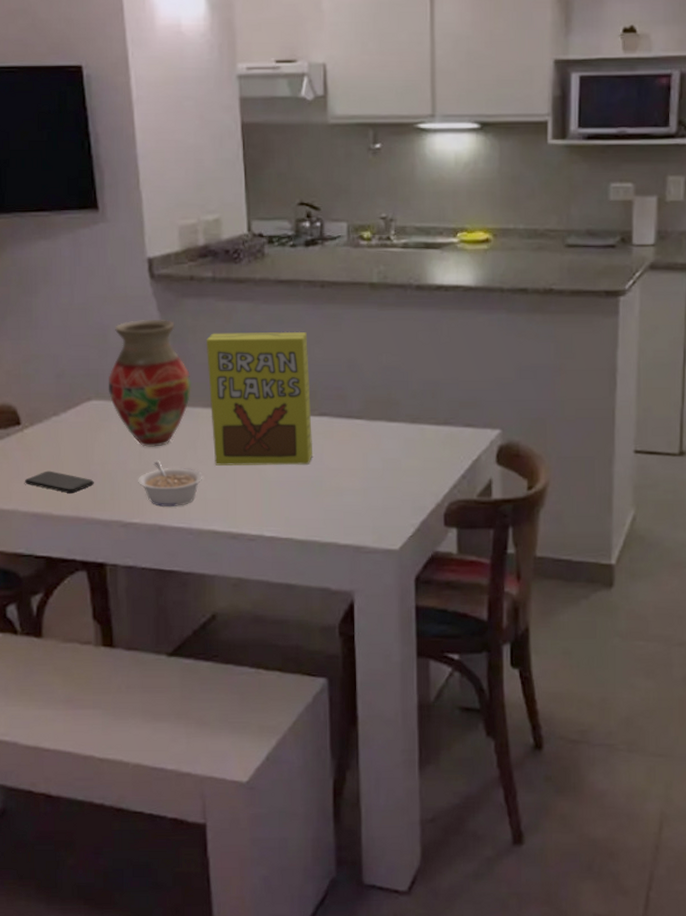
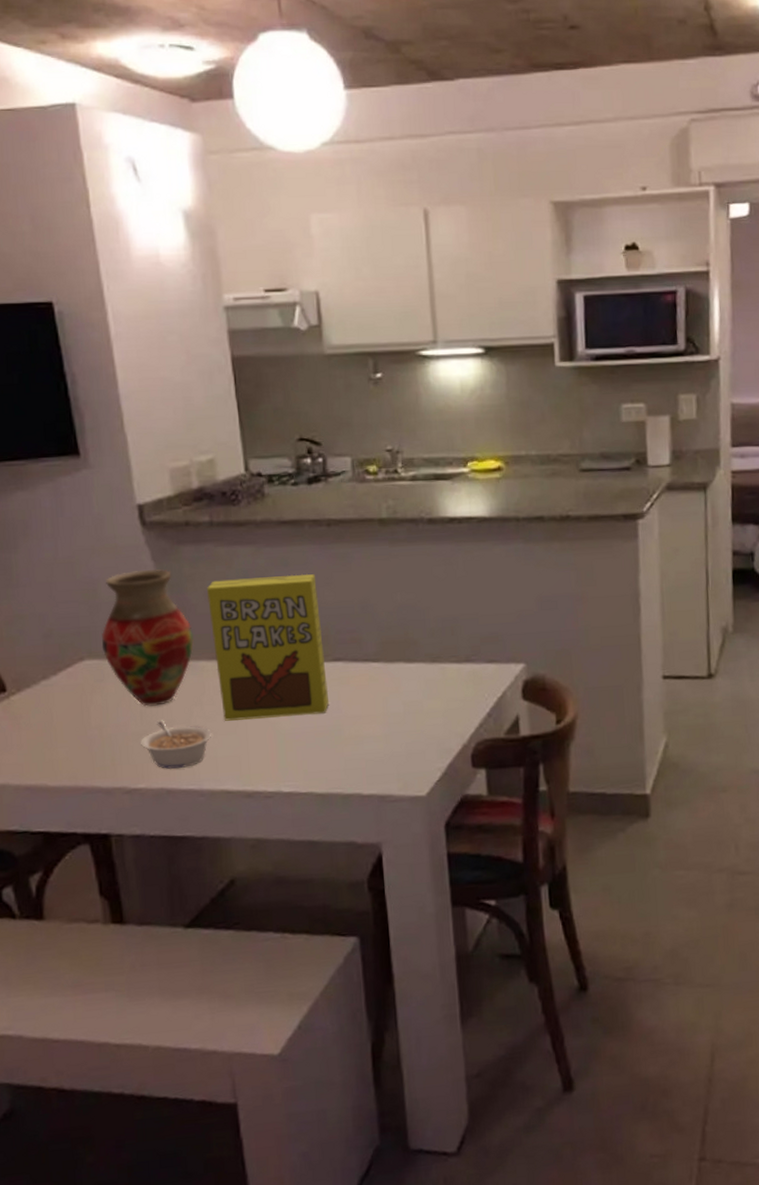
smartphone: present [25,470,94,493] -> none [15,739,92,762]

